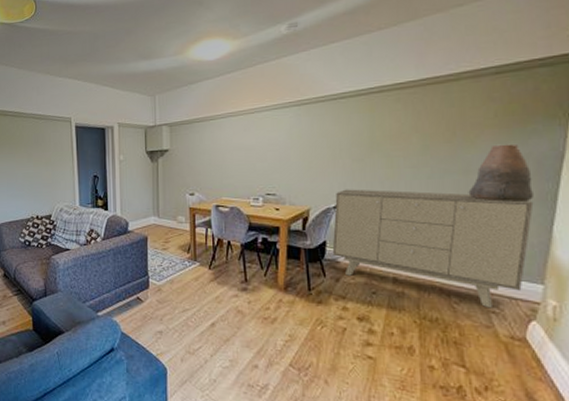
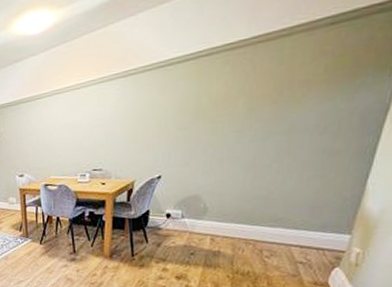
sideboard: present [332,189,534,309] -> none [155,153,352,260]
decorative urn: present [468,143,533,202] -> none [289,99,354,160]

